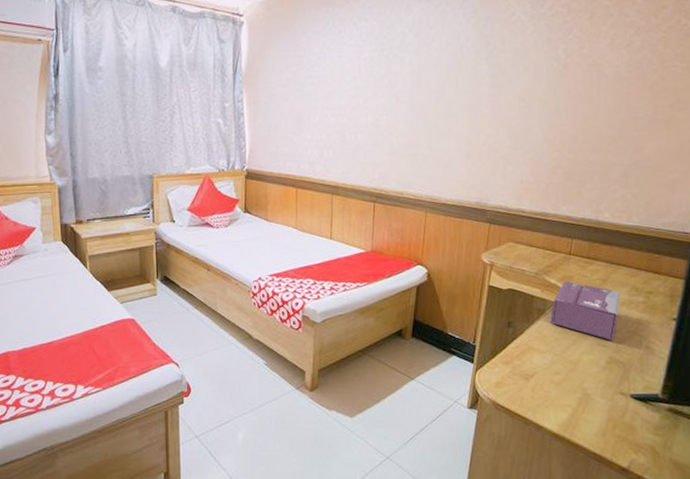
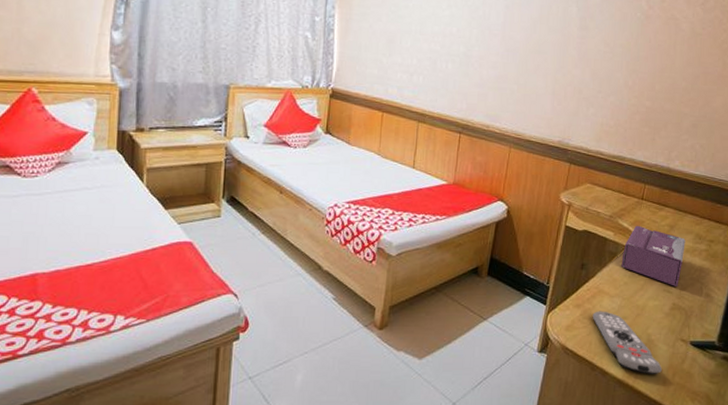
remote control: none [522,367,600,428] -> present [592,311,662,374]

